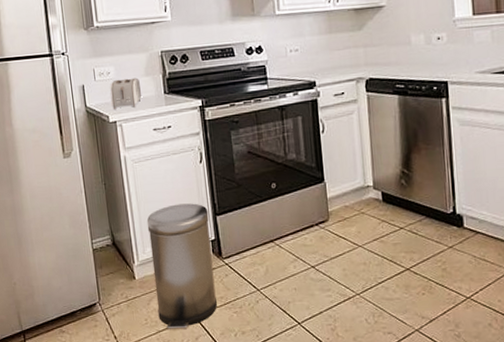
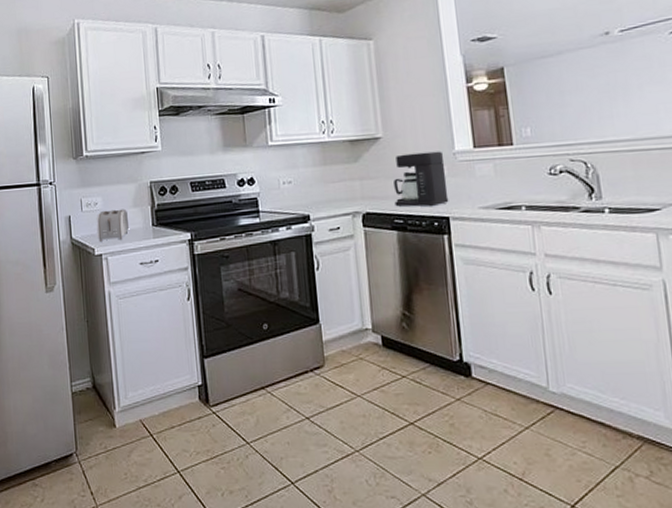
pedal bin: present [146,203,217,330] -> none [129,344,203,487]
coffee maker: none [396,18,448,73] -> present [394,151,449,207]

